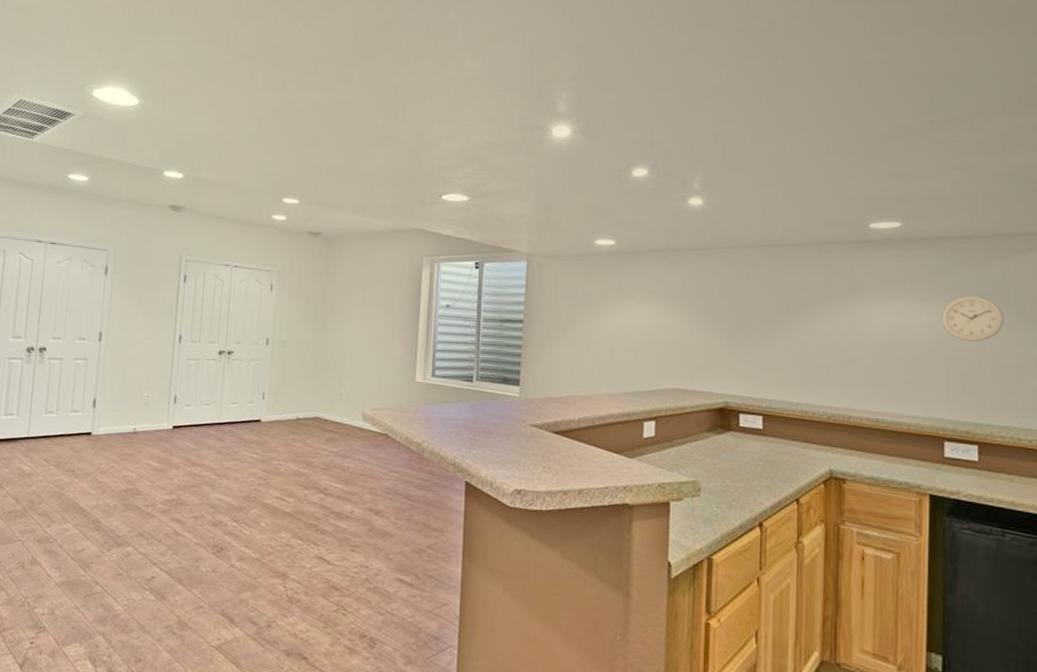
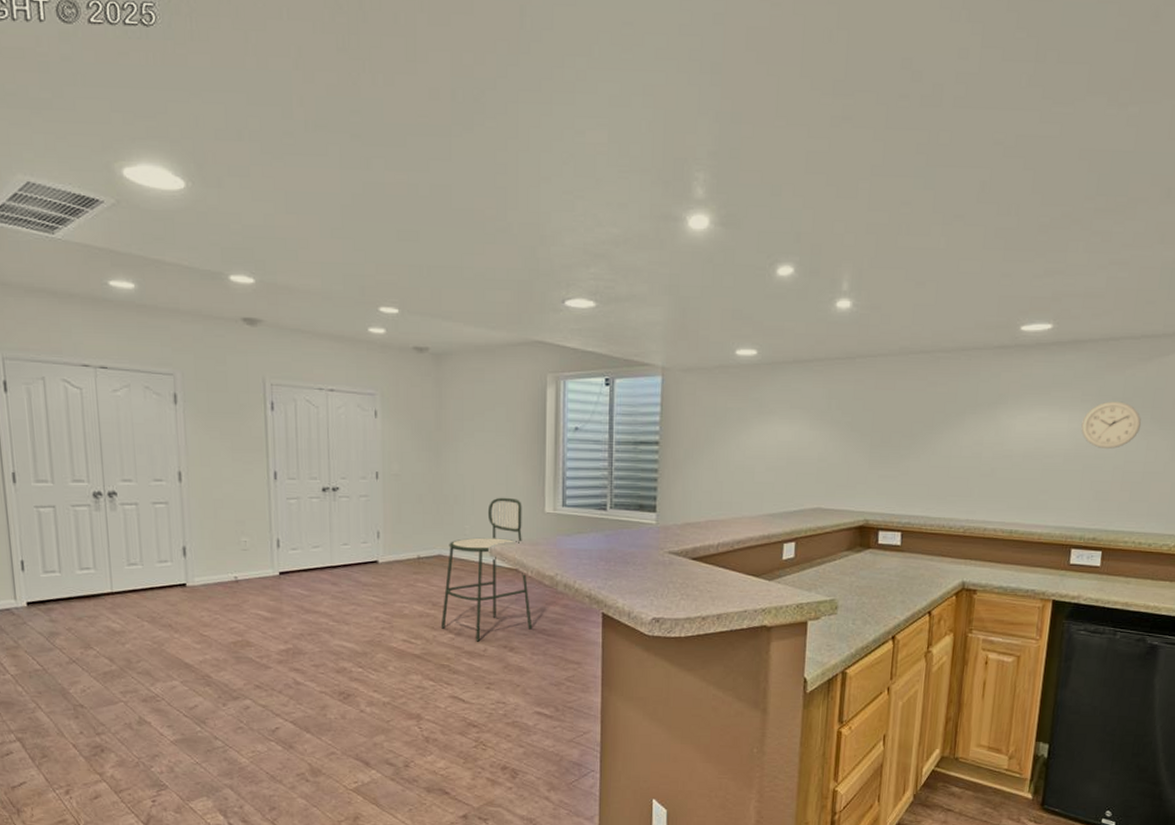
bar stool: none [312,365,398,503] -> present [440,497,533,642]

